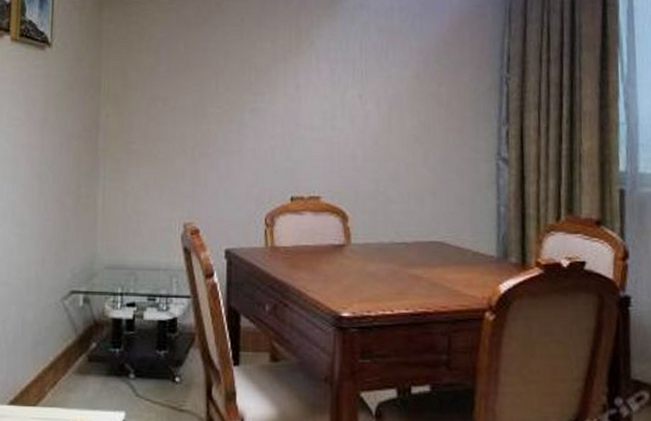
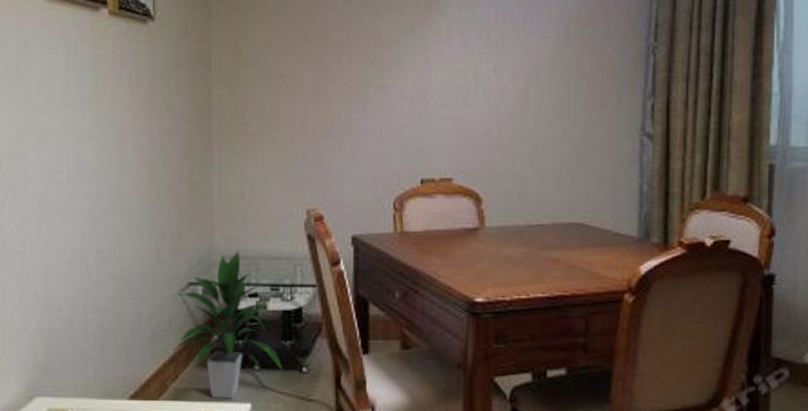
indoor plant: none [52,260,157,406] -> present [172,249,283,398]

